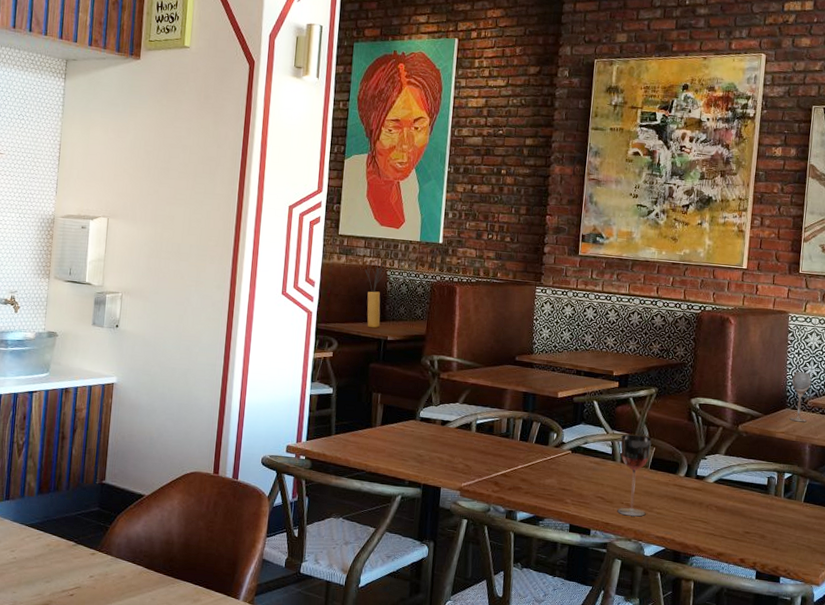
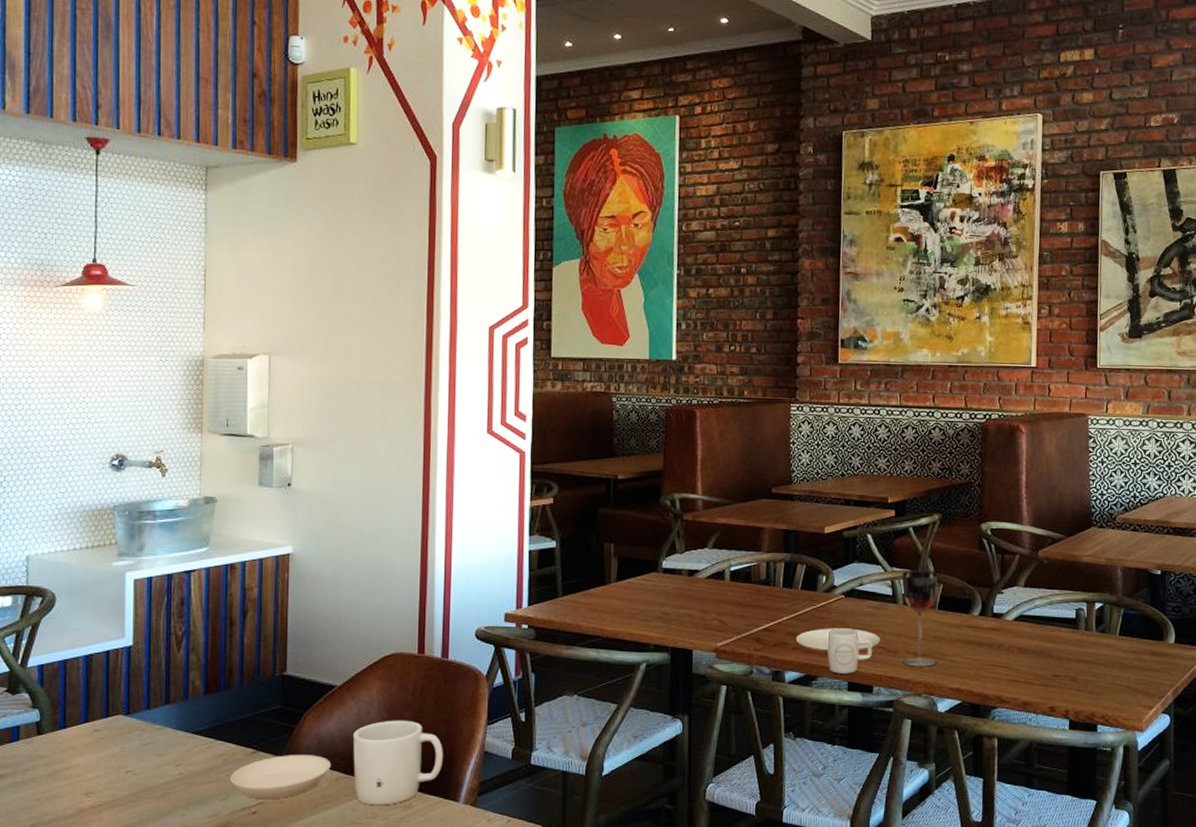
saucer: none [54,549,137,585] -> present [230,755,331,800]
mug: none [154,527,229,598] -> present [352,720,443,806]
vase: present [364,259,387,329] -> none [585,384,612,467]
plate: none [527,477,599,499] -> present [795,628,880,652]
mug: none [553,478,592,518] -> present [827,628,872,675]
wineglass: present [789,371,812,423] -> none [1096,483,1119,542]

